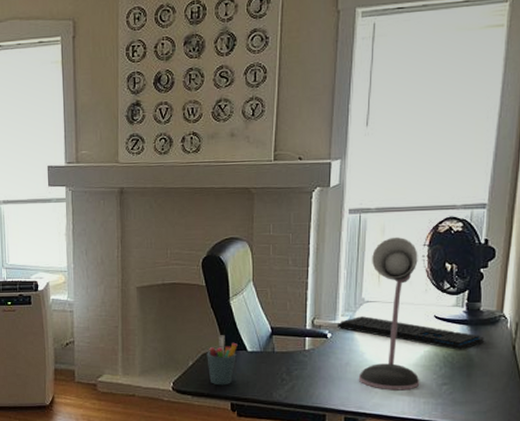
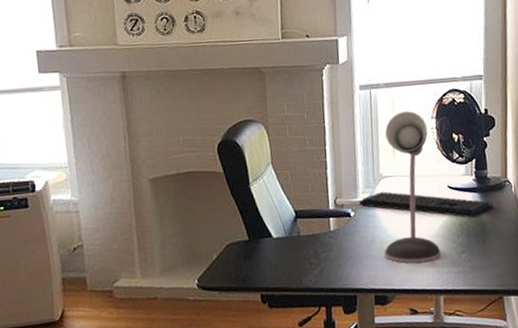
pen holder: present [207,335,238,386] -> none [231,223,262,277]

